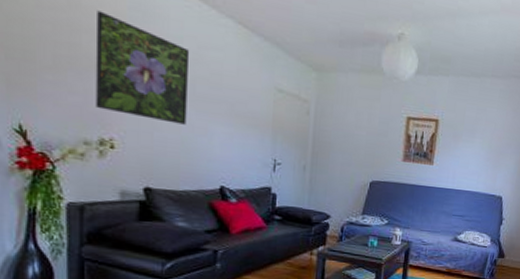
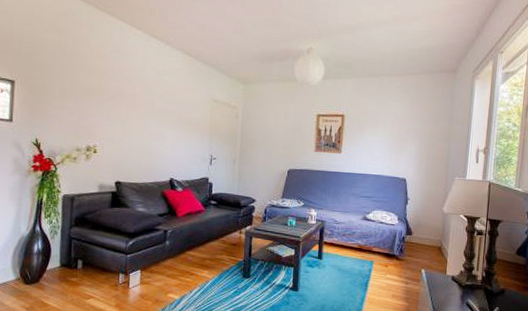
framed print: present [95,10,190,125] -> none [85,55,151,132]

